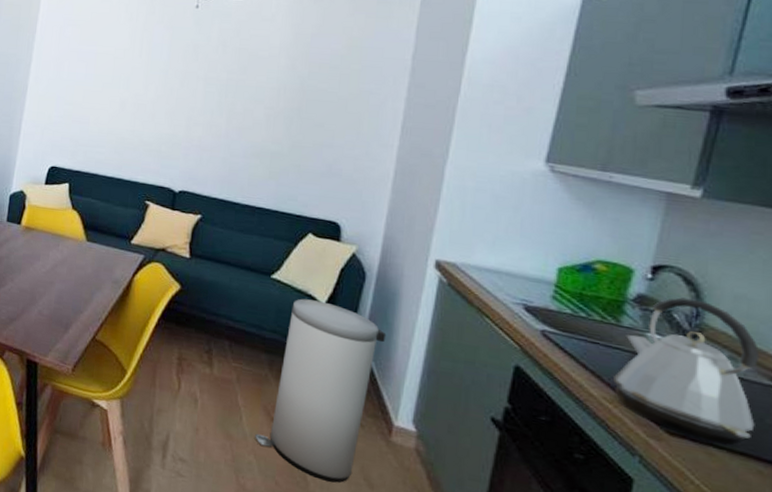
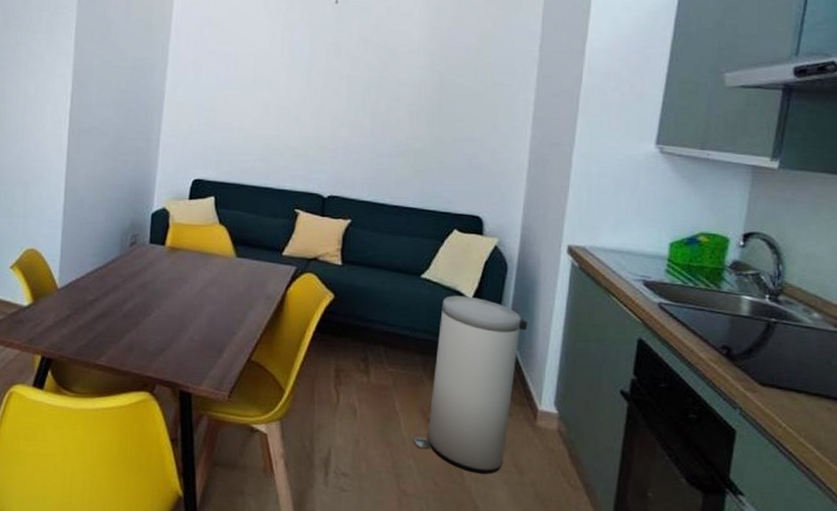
kettle: present [613,297,760,445] -> none [717,260,826,388]

